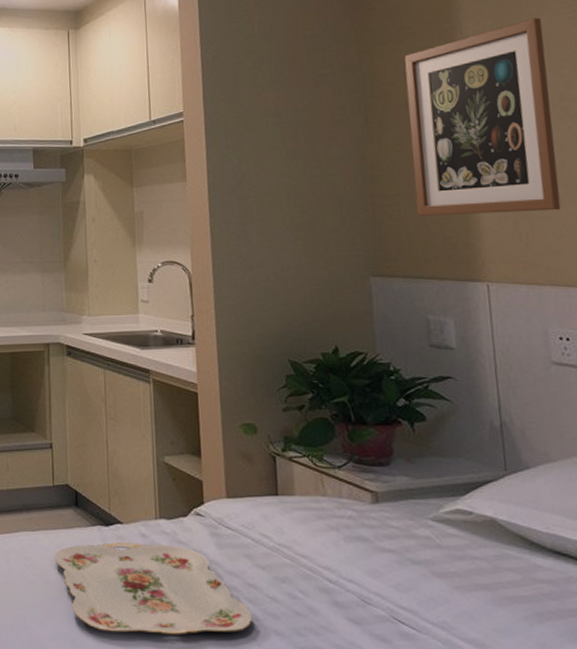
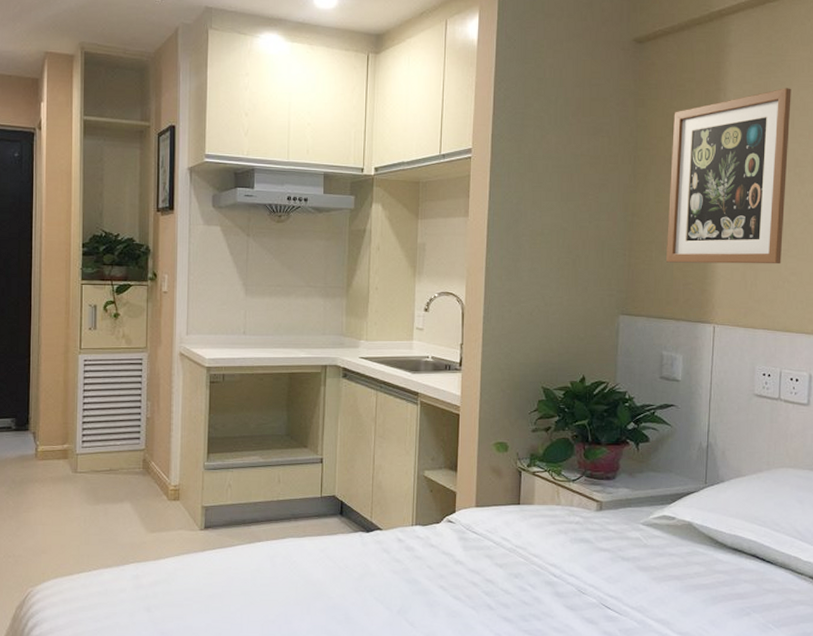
serving tray: present [54,542,253,635] -> none [317,546,487,624]

